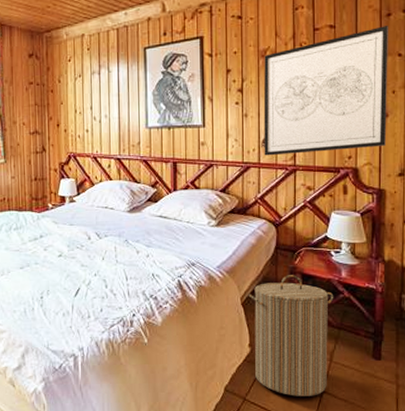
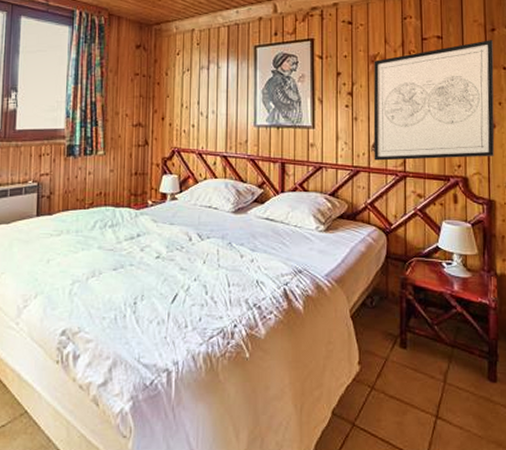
laundry hamper: present [248,275,334,397] -> none [358,286,447,422]

